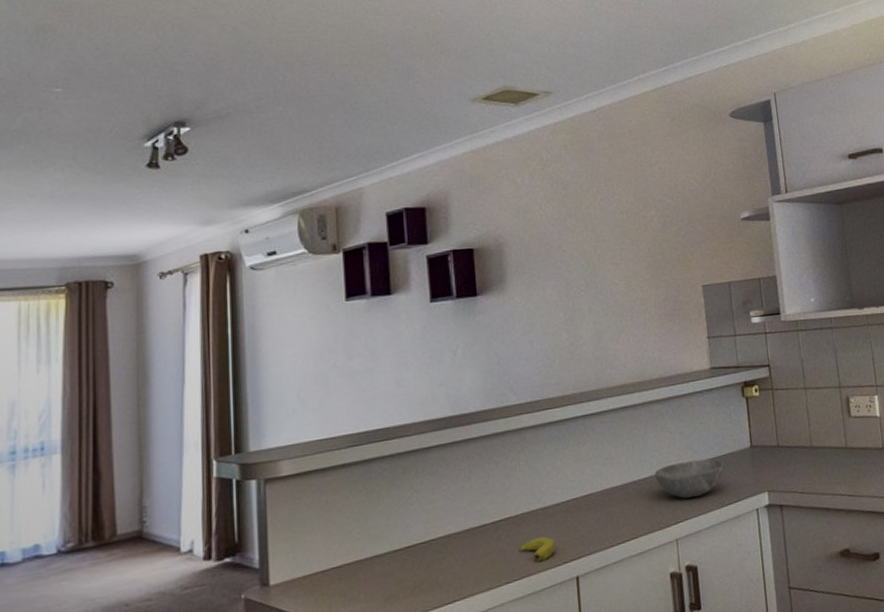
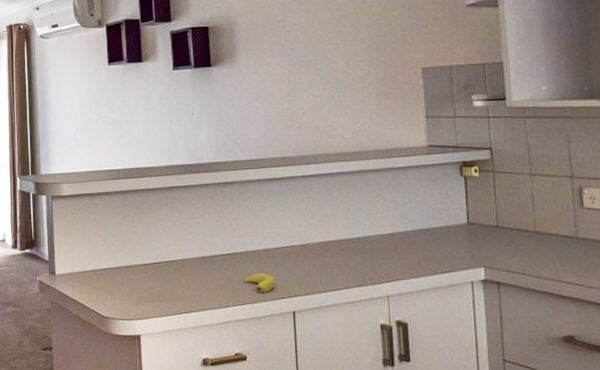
bowl: present [654,459,725,499] -> none [368,228,439,261]

